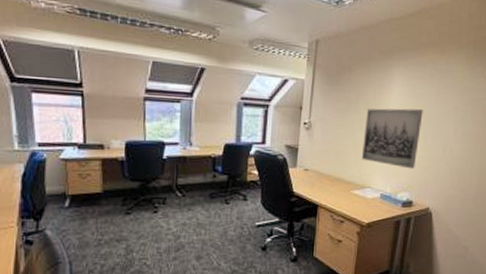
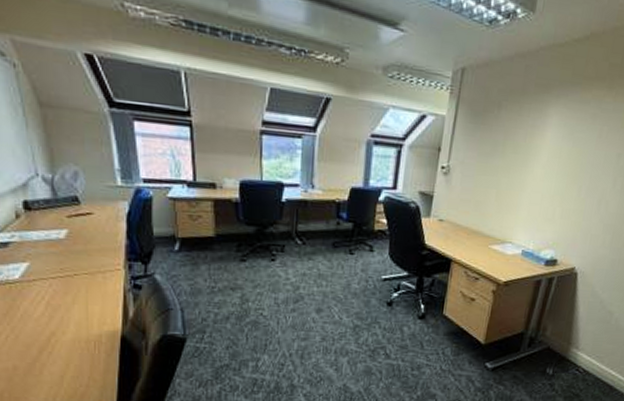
wall art: present [361,108,423,169] -> none [504,153,580,224]

